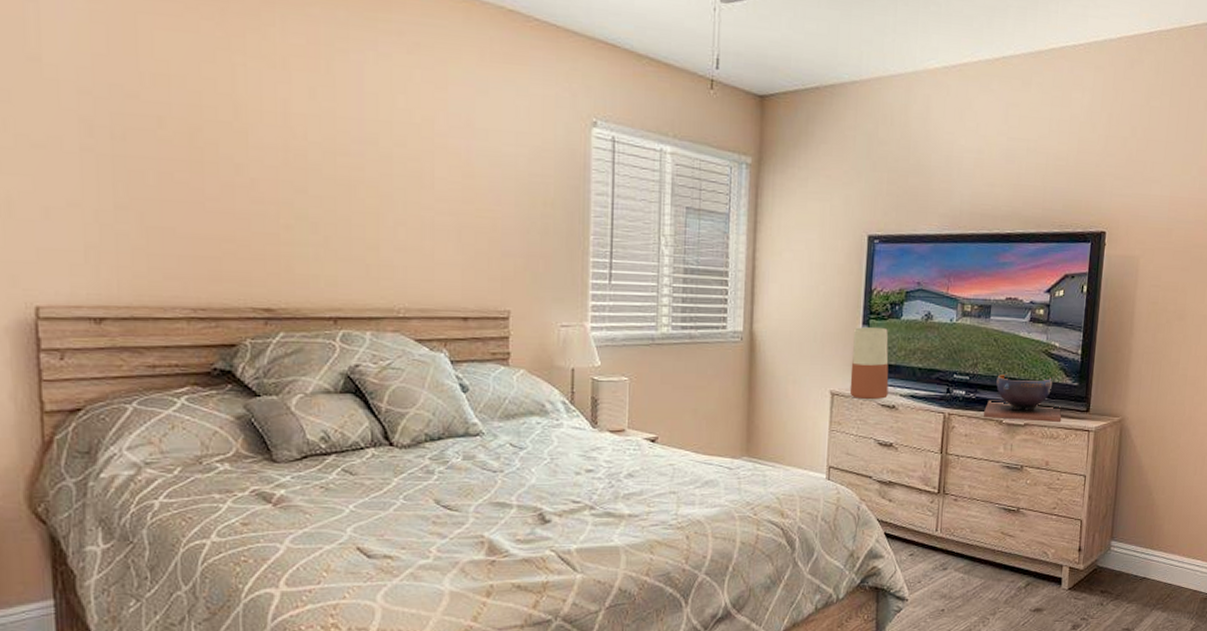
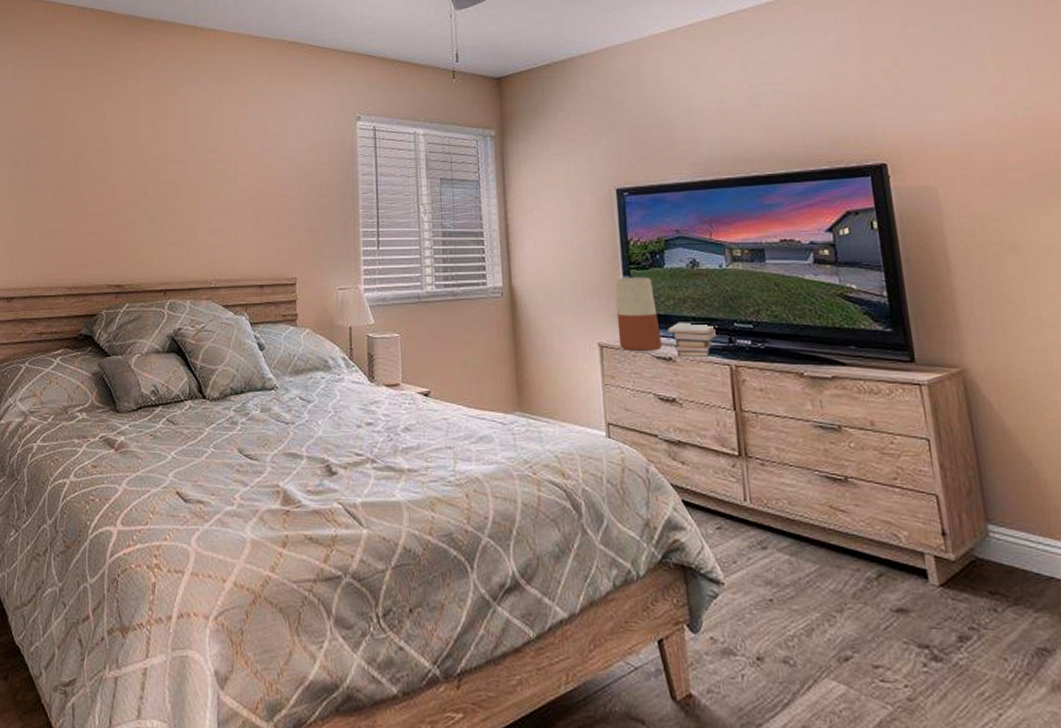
books: none [895,372,941,407] -> present [668,322,720,358]
decorative bowl: present [983,373,1062,423] -> none [777,320,880,376]

